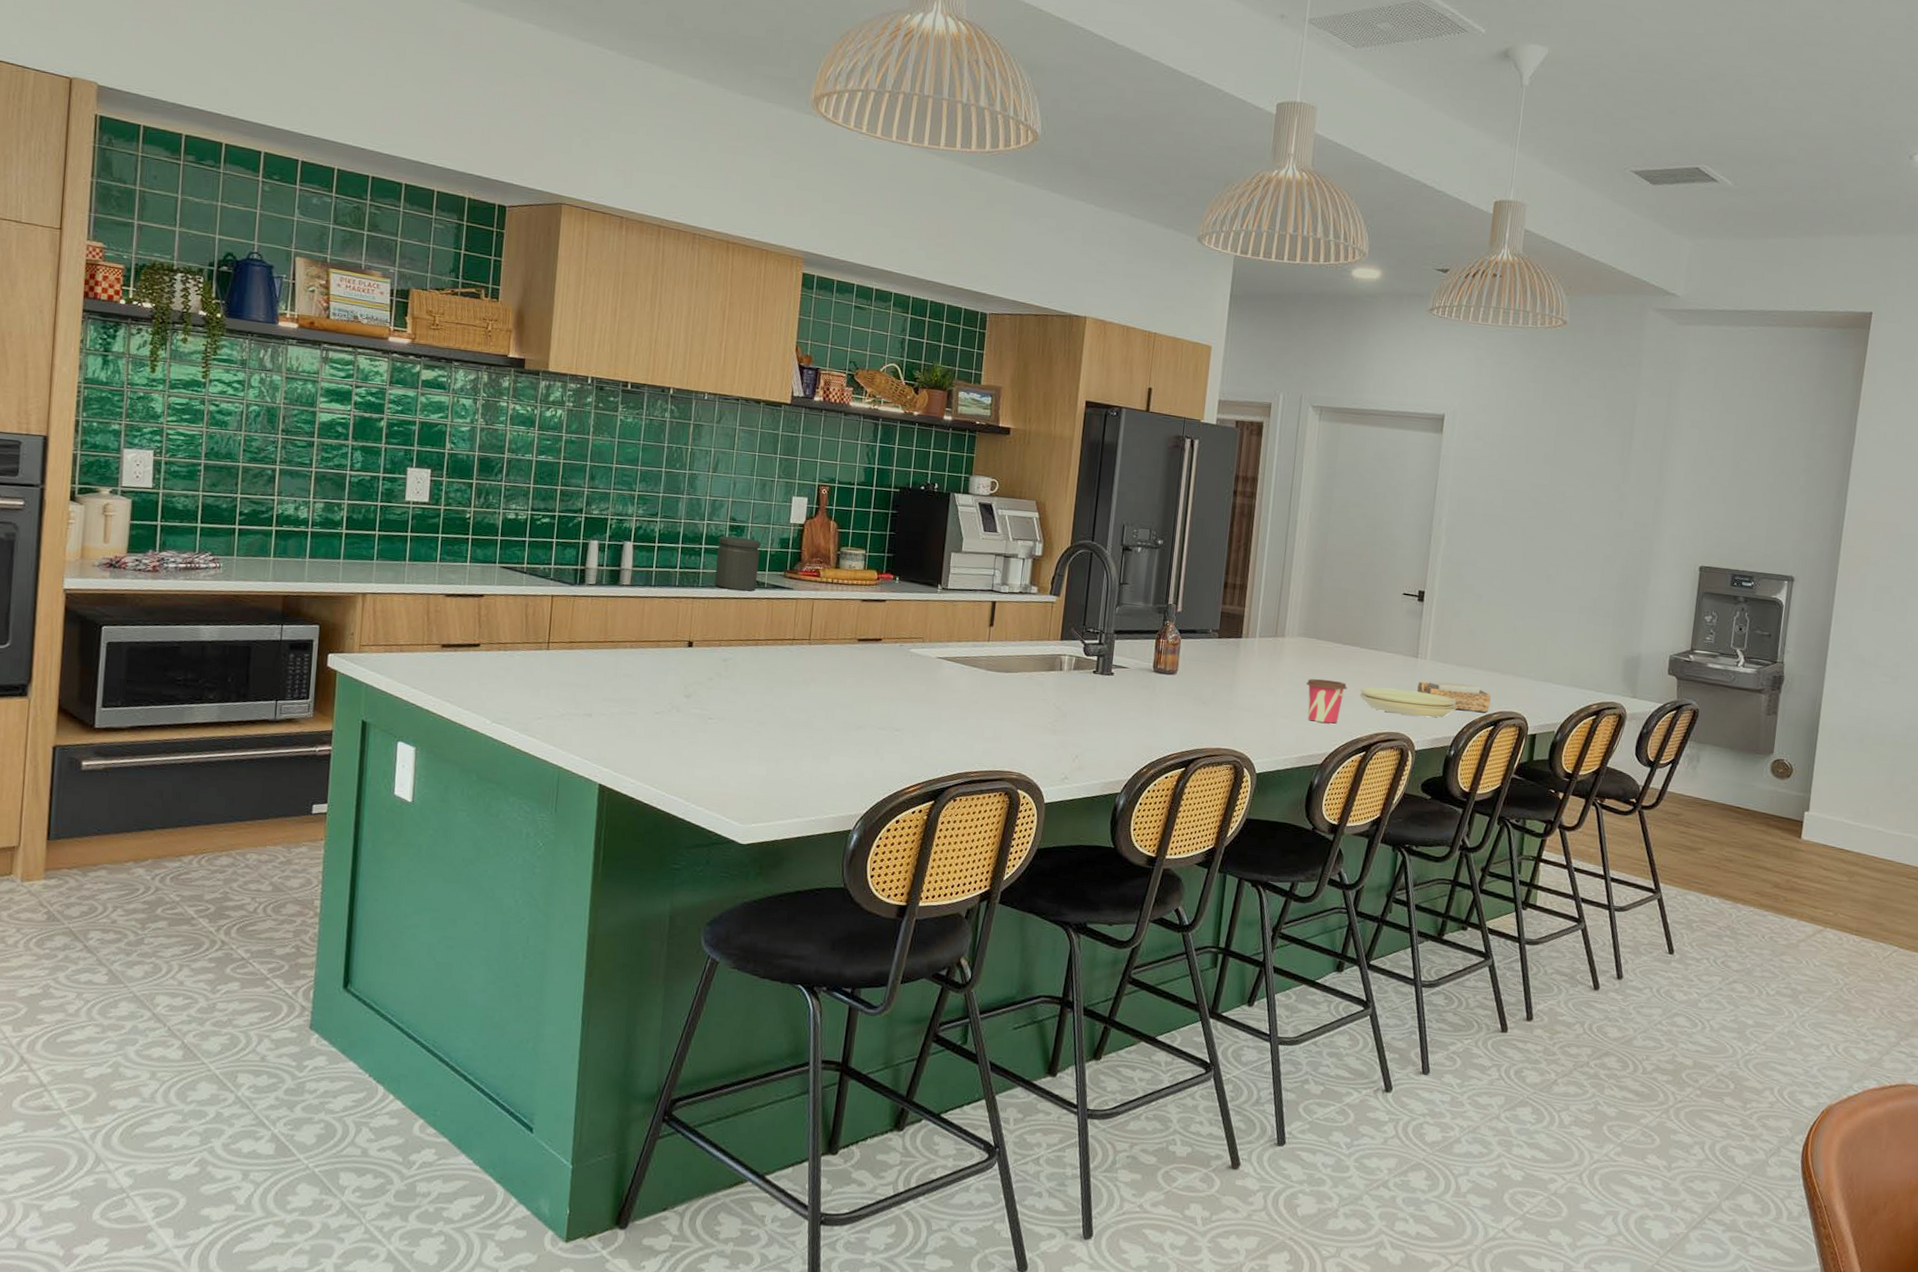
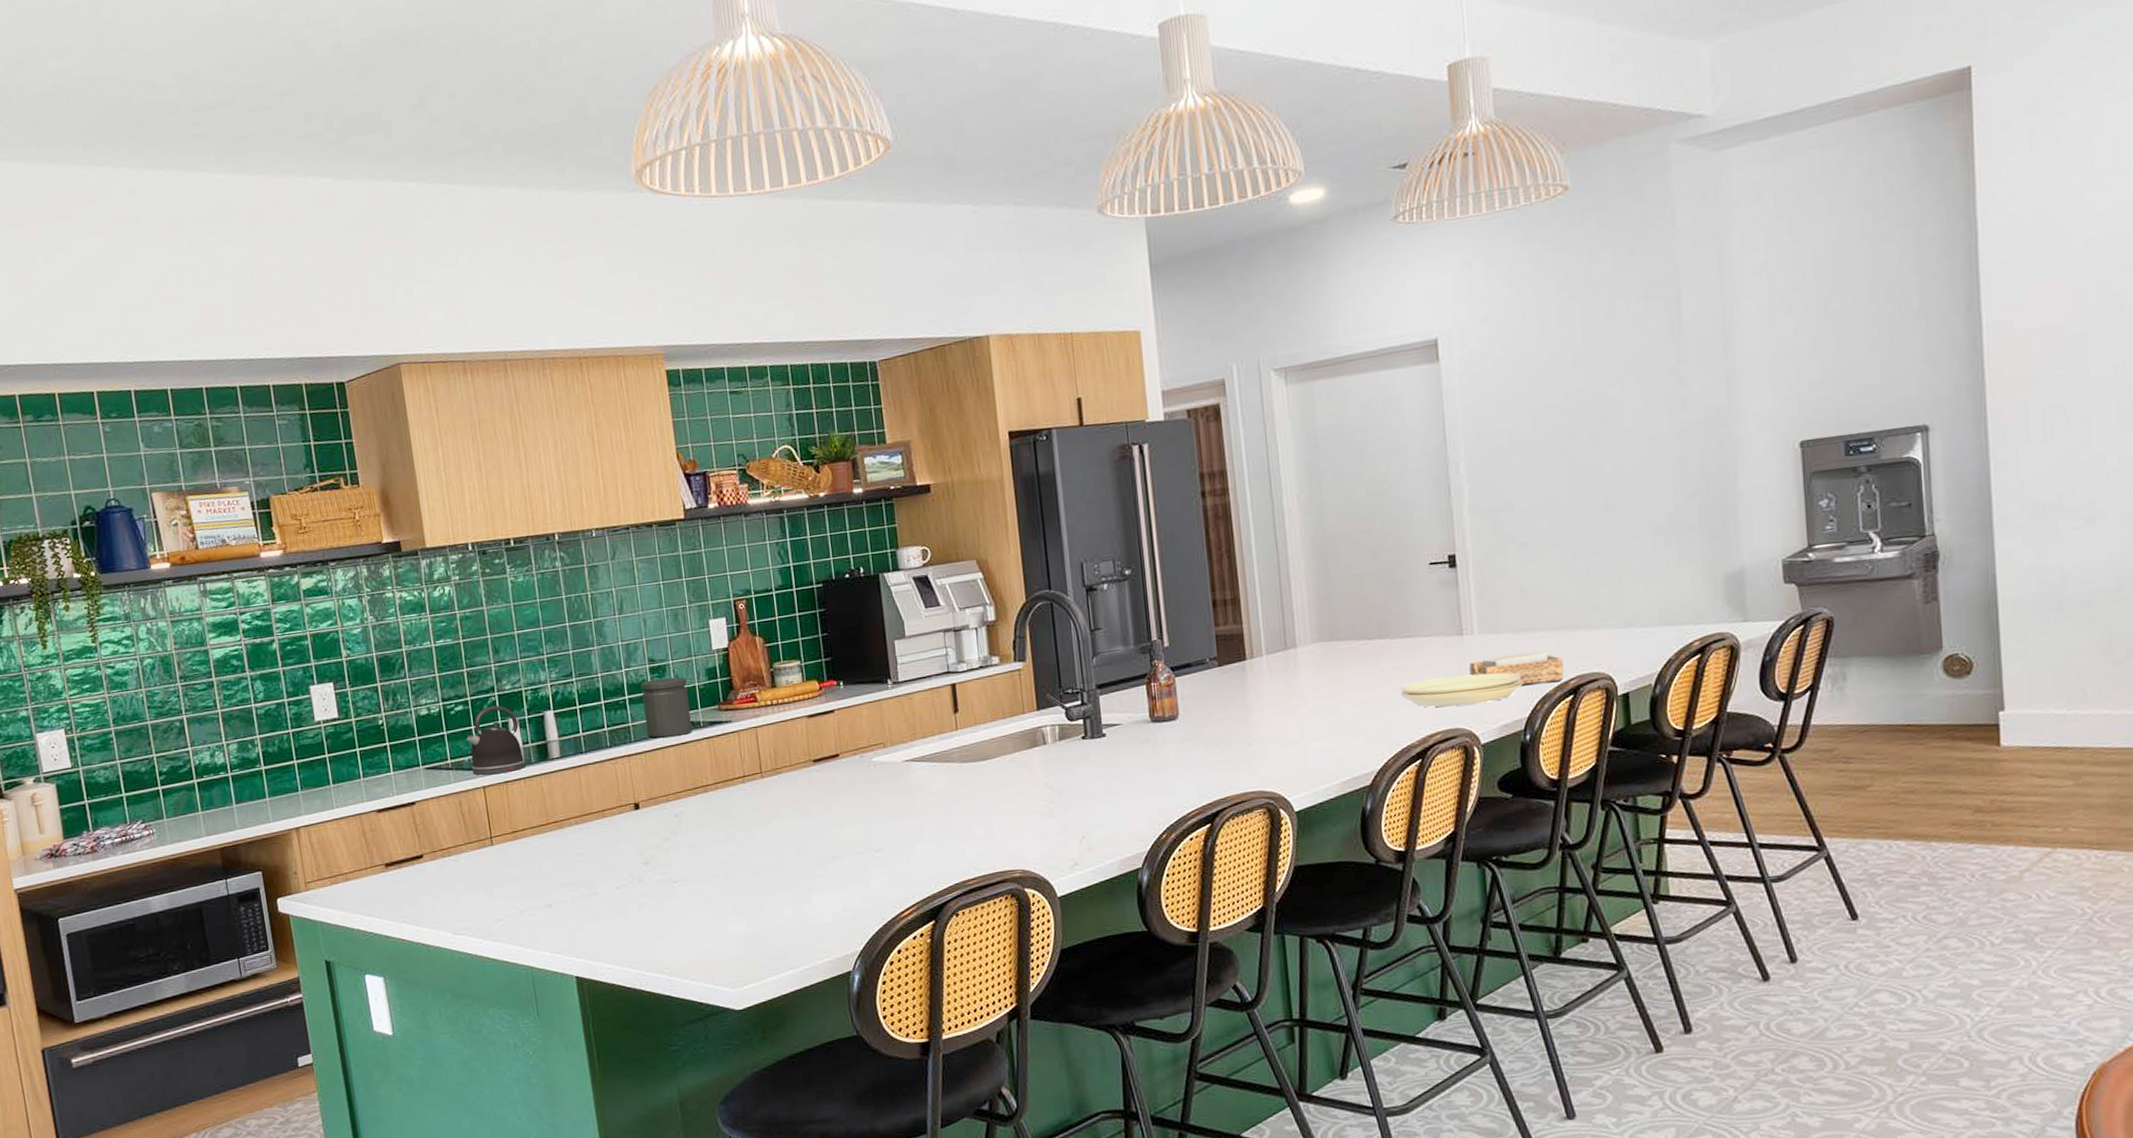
kettle: none [544,525,598,588] -> present [466,705,526,775]
cup: present [1306,678,1347,724] -> none [1333,684,1384,738]

